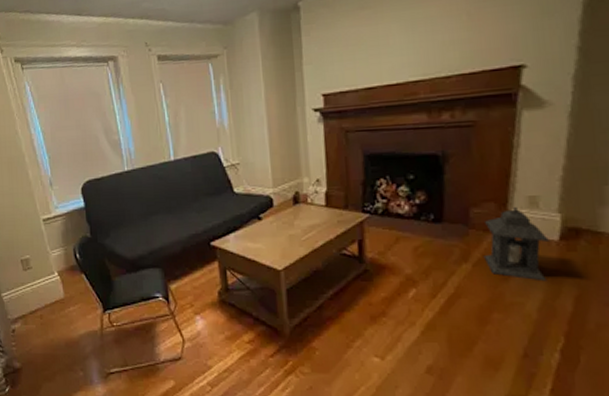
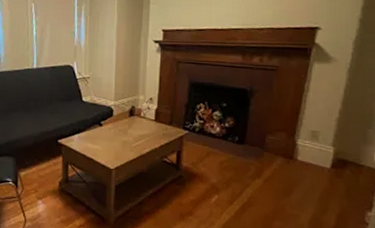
lantern: present [483,207,551,282] -> none [272,138,324,200]

